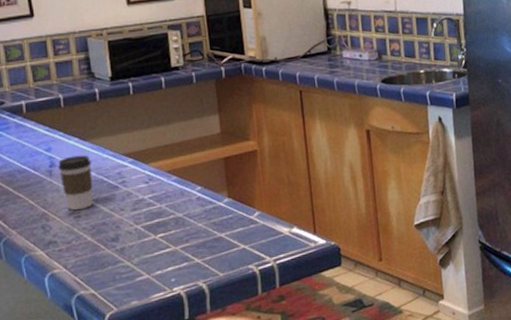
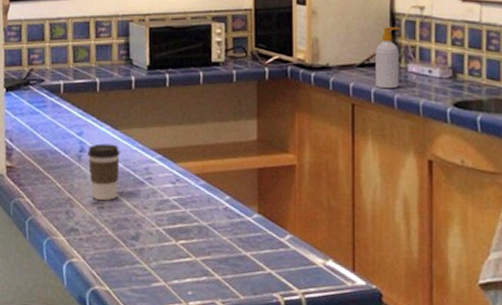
soap bottle: none [314,21,337,75] -> present [375,27,401,89]

